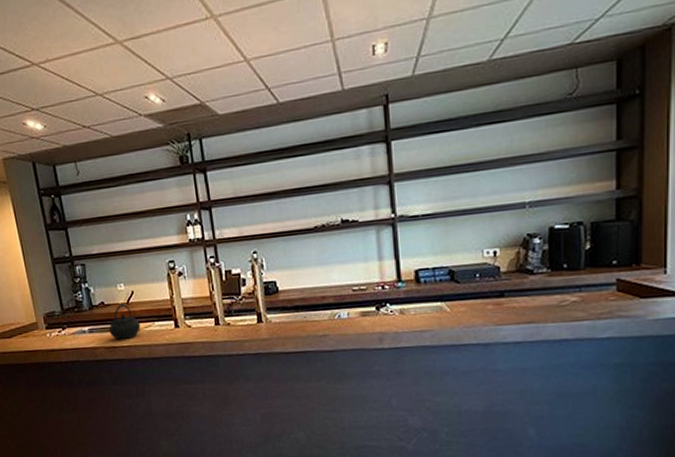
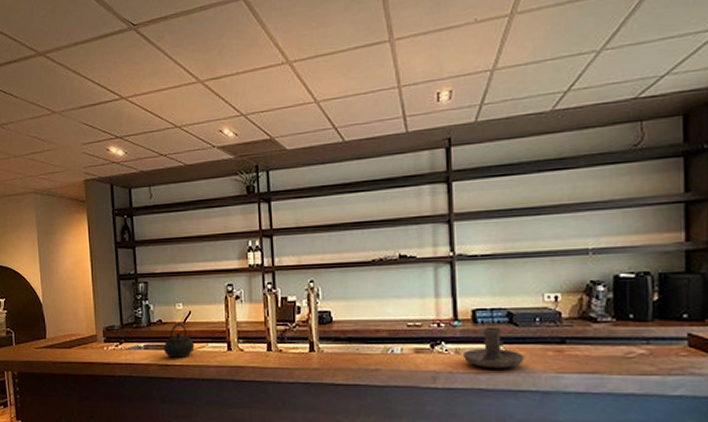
candle holder: none [407,285,466,326] -> present [462,326,525,369]

